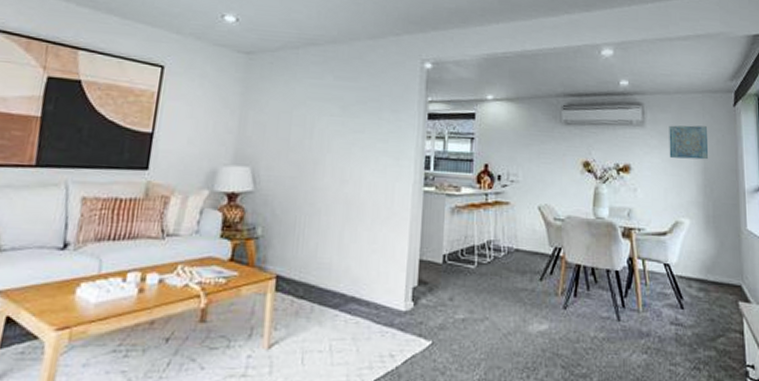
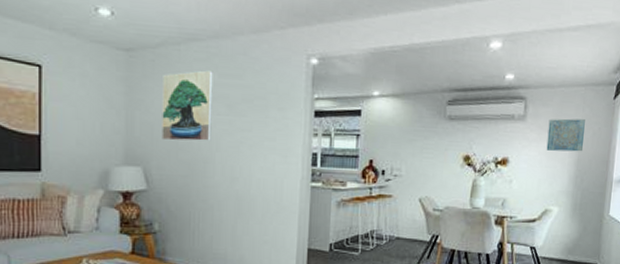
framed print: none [273,72,329,142] -> present [161,70,213,141]

